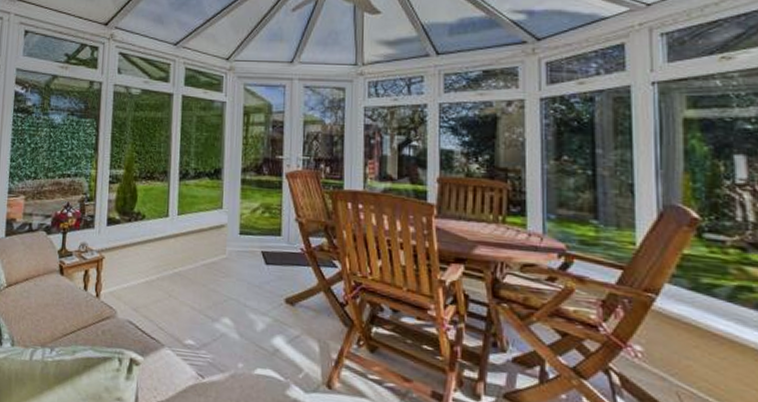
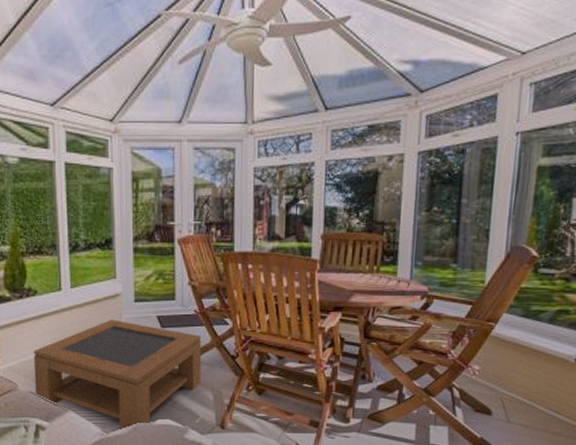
coffee table: none [132,251,308,375] -> present [33,320,202,429]

